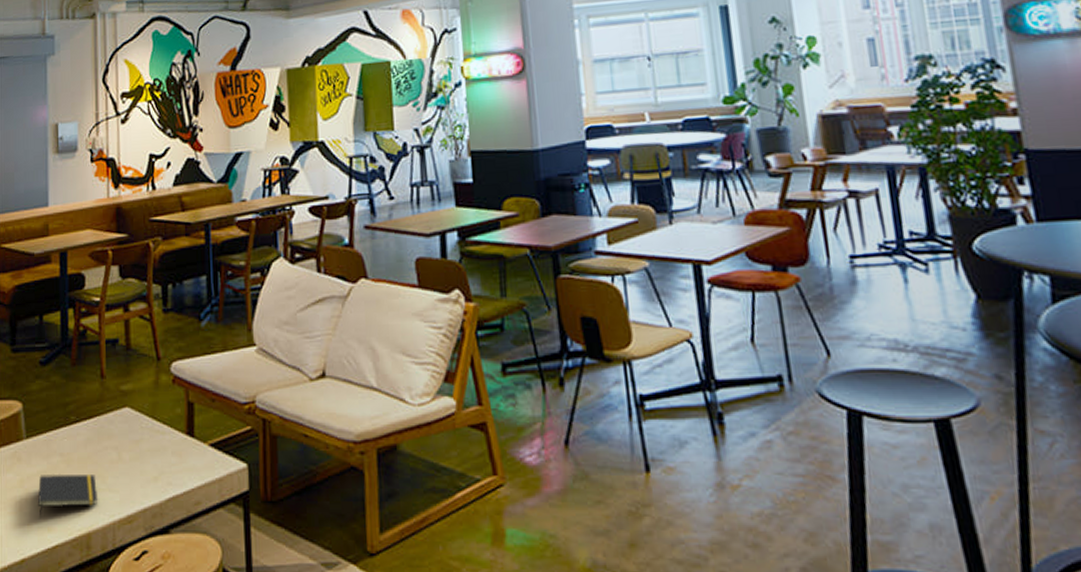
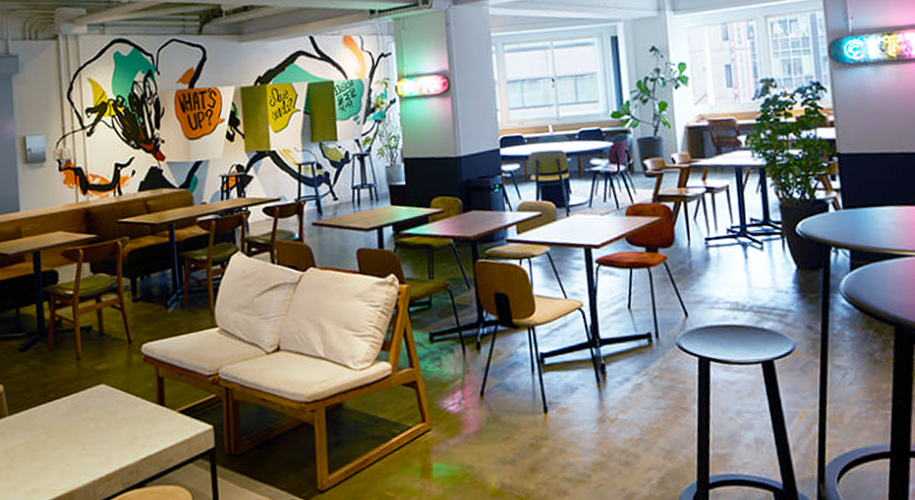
notepad: present [38,473,97,518] -> none [22,442,78,482]

